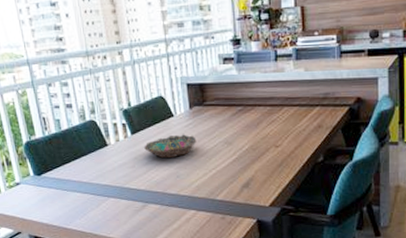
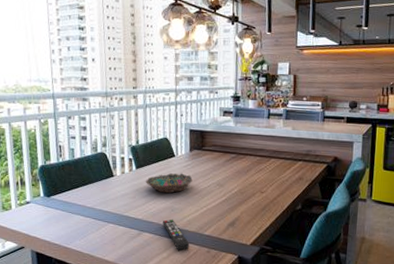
remote control: none [169,186,202,220] -> present [163,219,190,251]

